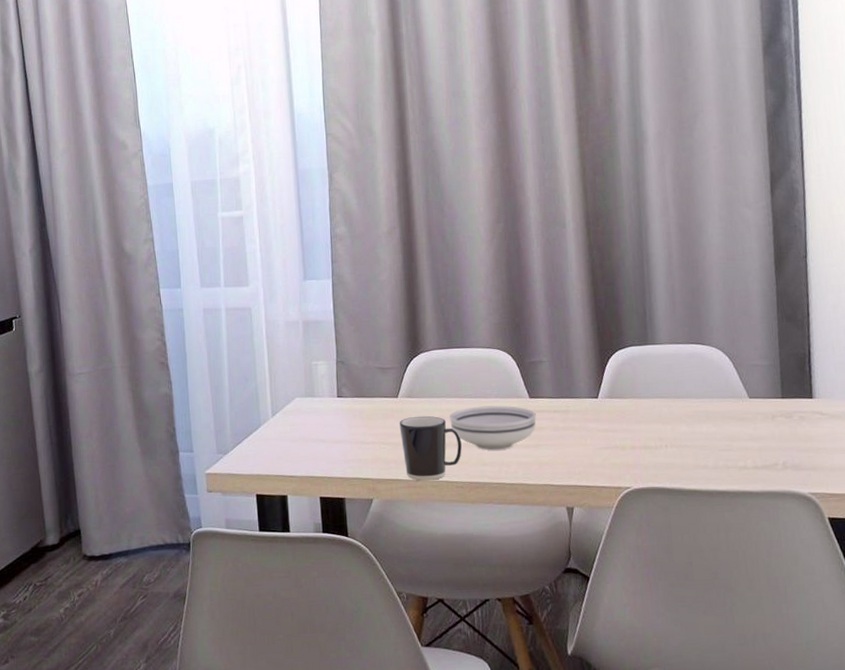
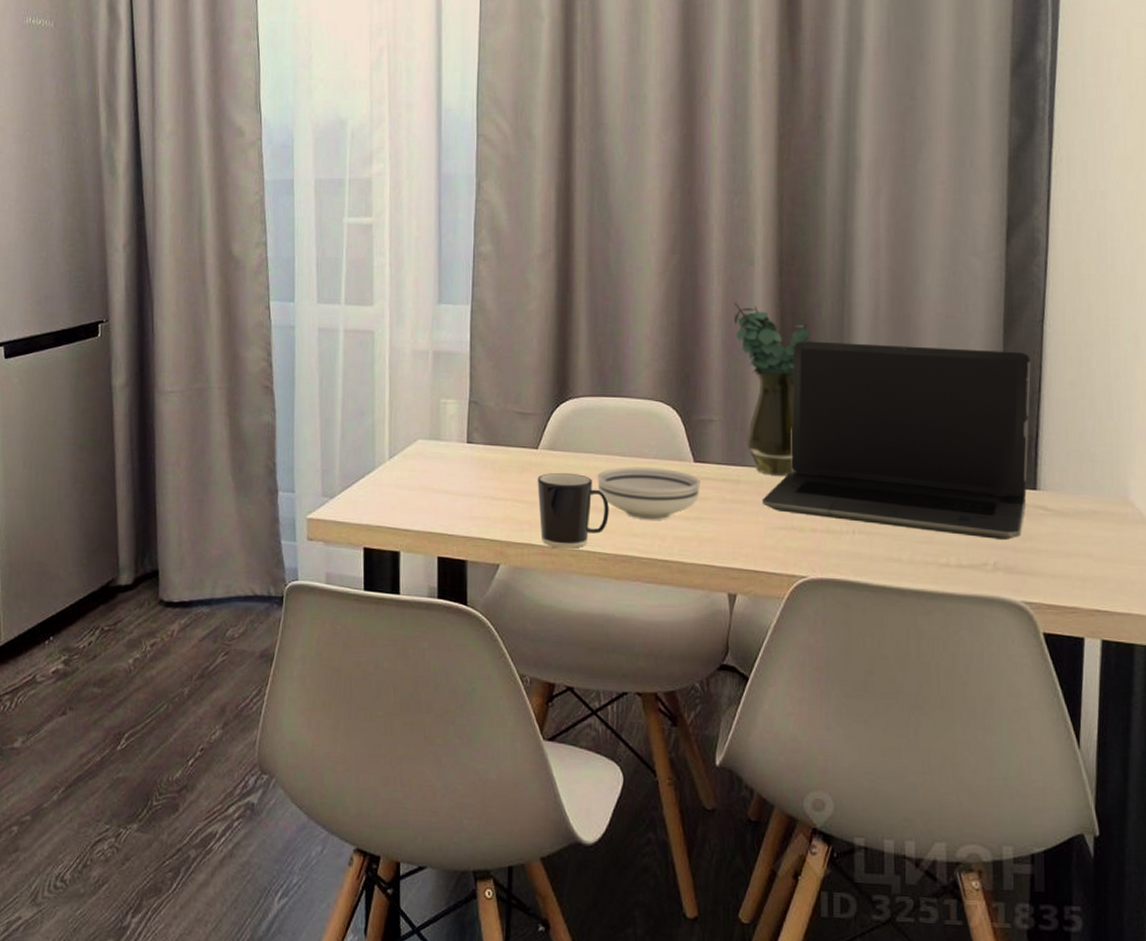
vase: none [551,260,617,404] -> present [733,302,810,476]
laptop computer: none [588,284,806,443] -> present [762,340,1031,540]

